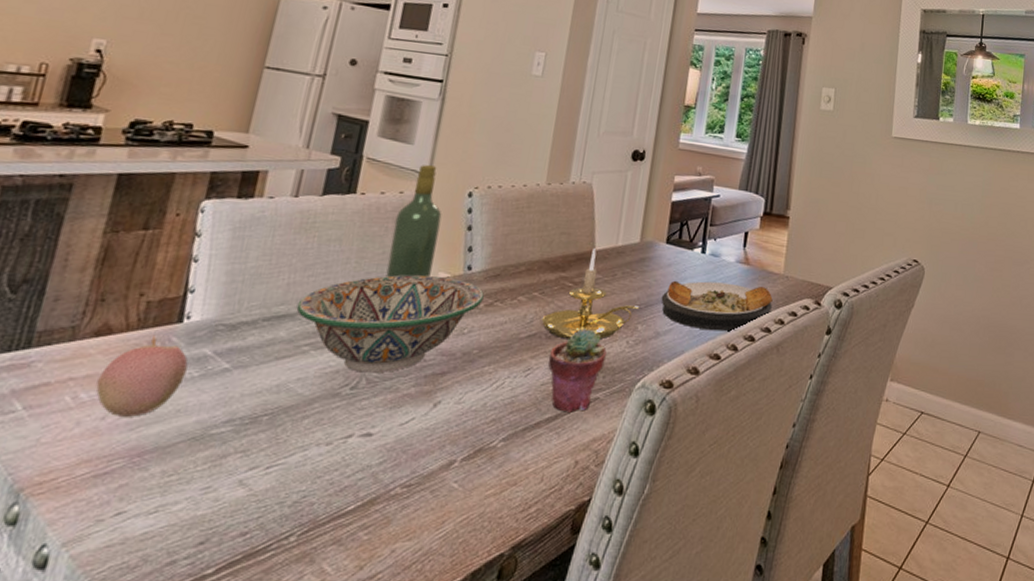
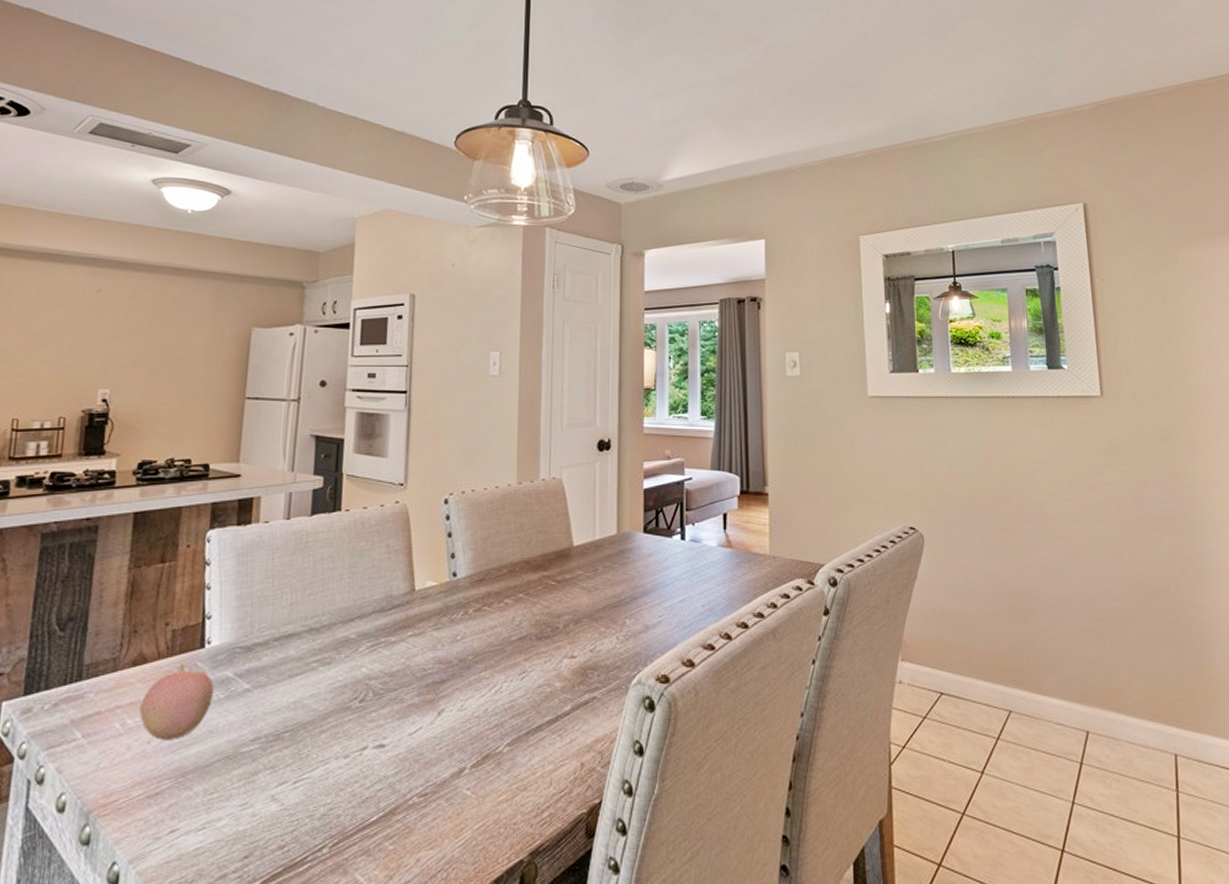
decorative bowl: present [296,275,484,373] -> none [301,586,472,685]
wine bottle: present [385,165,442,278] -> none [378,476,422,591]
candle holder: present [541,248,639,339] -> none [530,544,624,639]
potted succulent: present [548,328,607,413] -> none [541,627,598,714]
plate: present [661,280,773,332] -> none [646,569,762,620]

